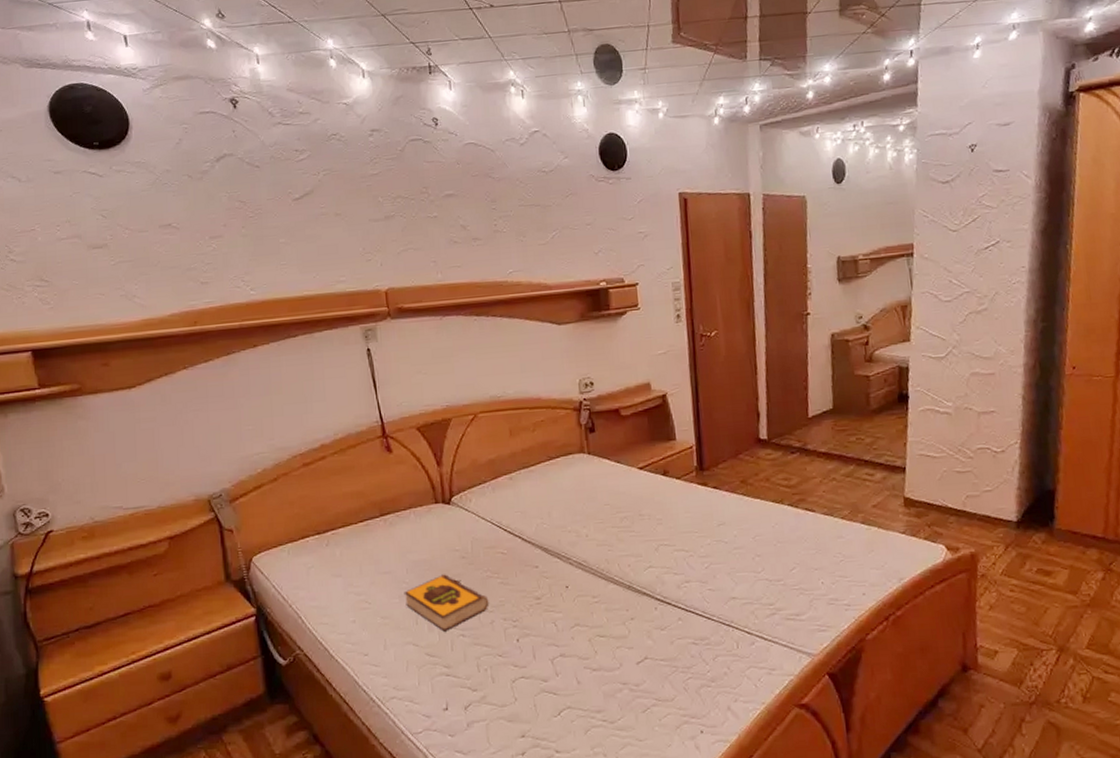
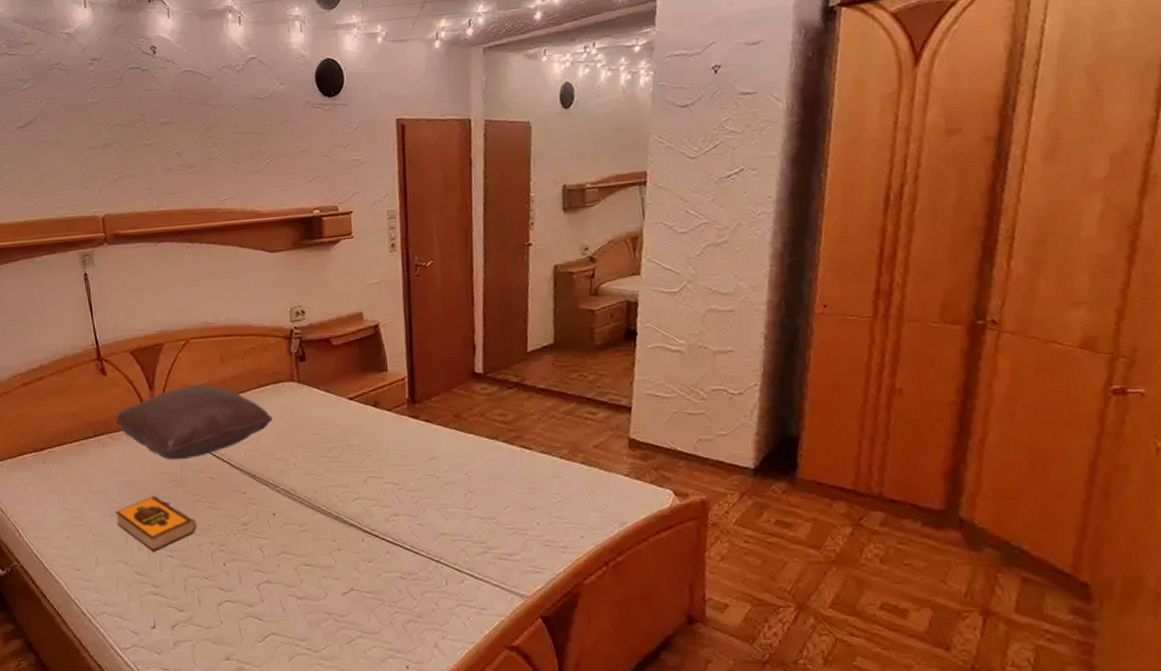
pillow: none [402,458,564,537] -> present [115,384,273,460]

